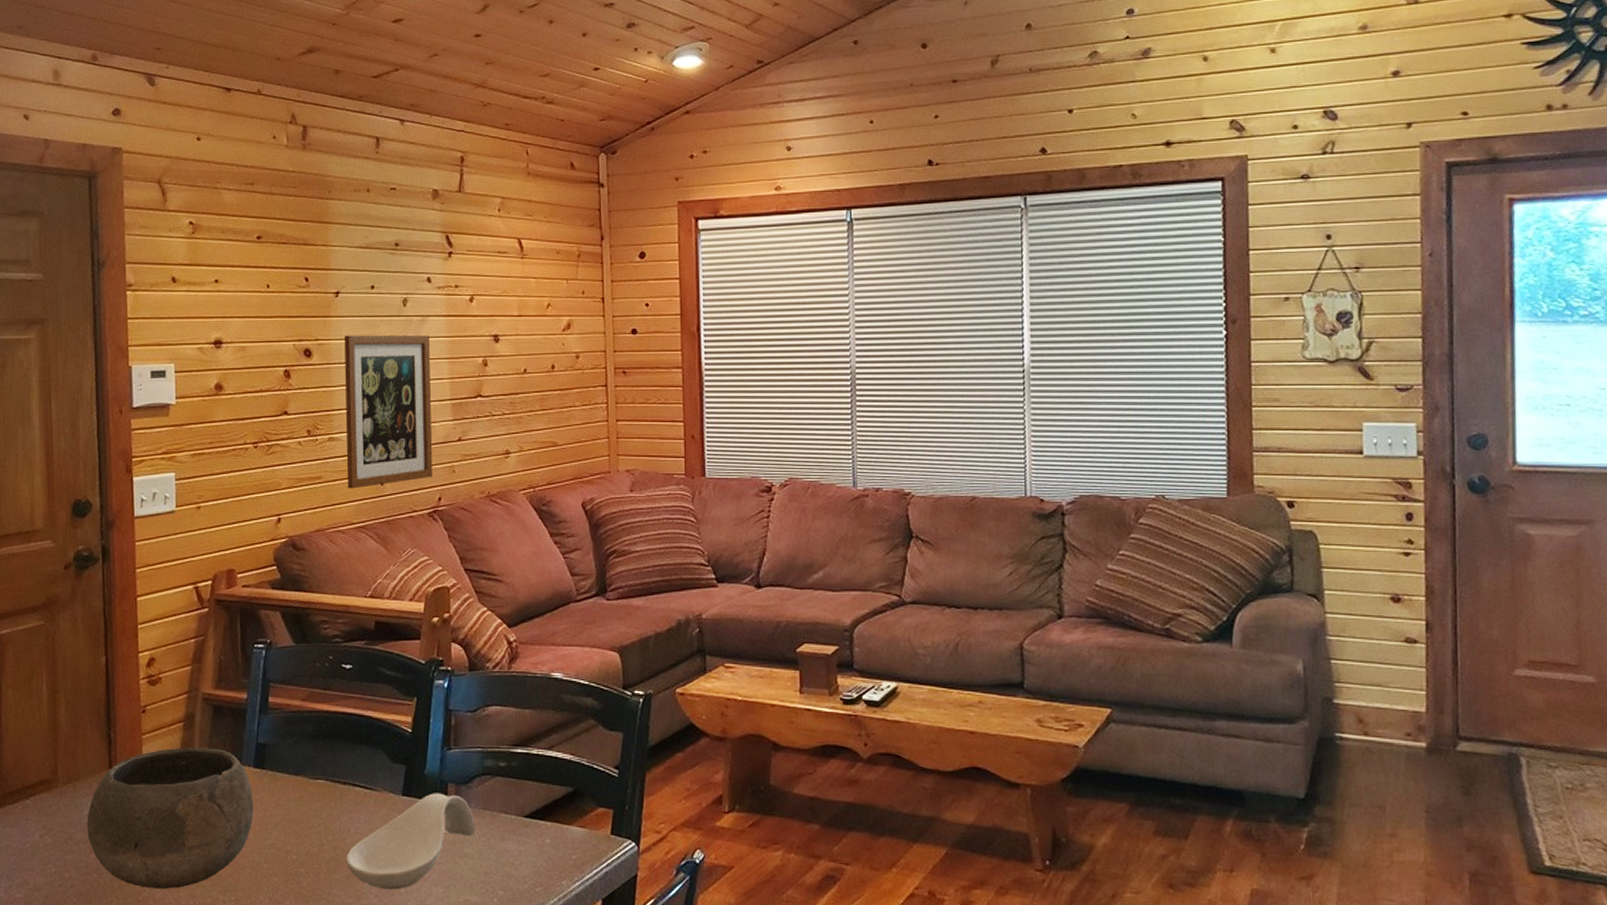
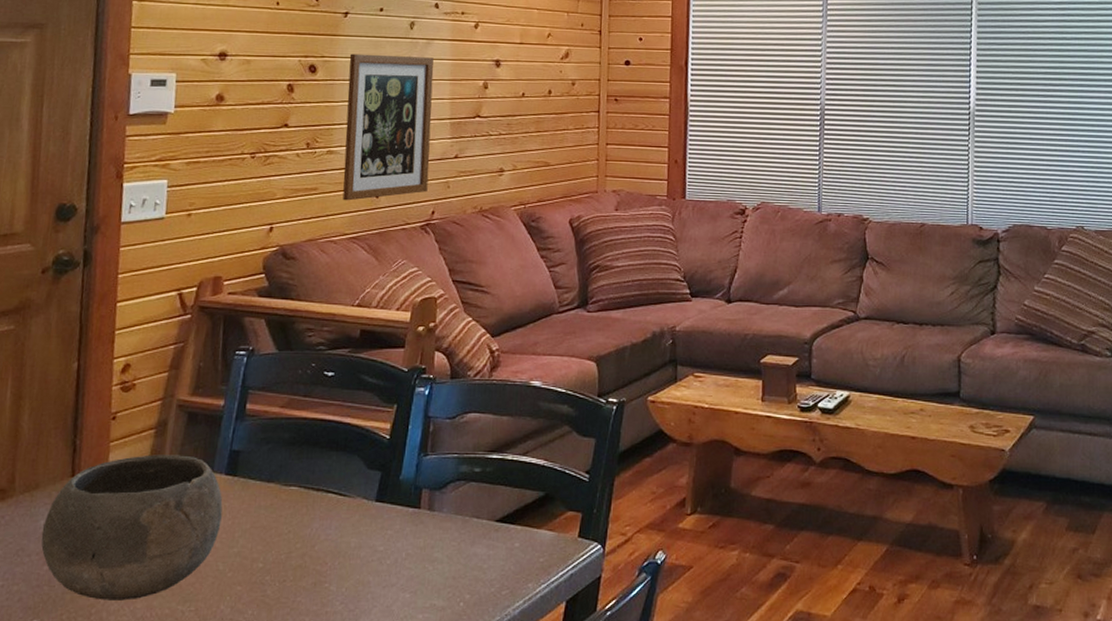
spoon rest: present [345,793,476,890] -> none [313,498,447,596]

